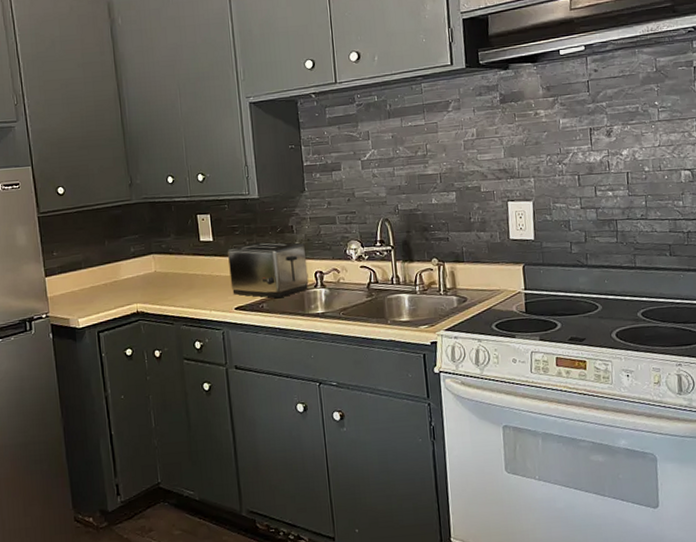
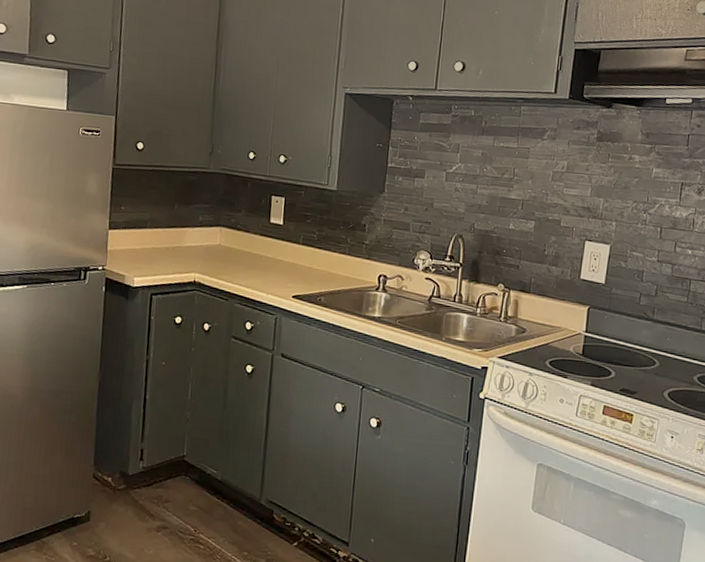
toaster: present [227,242,309,299] -> none [292,234,375,295]

